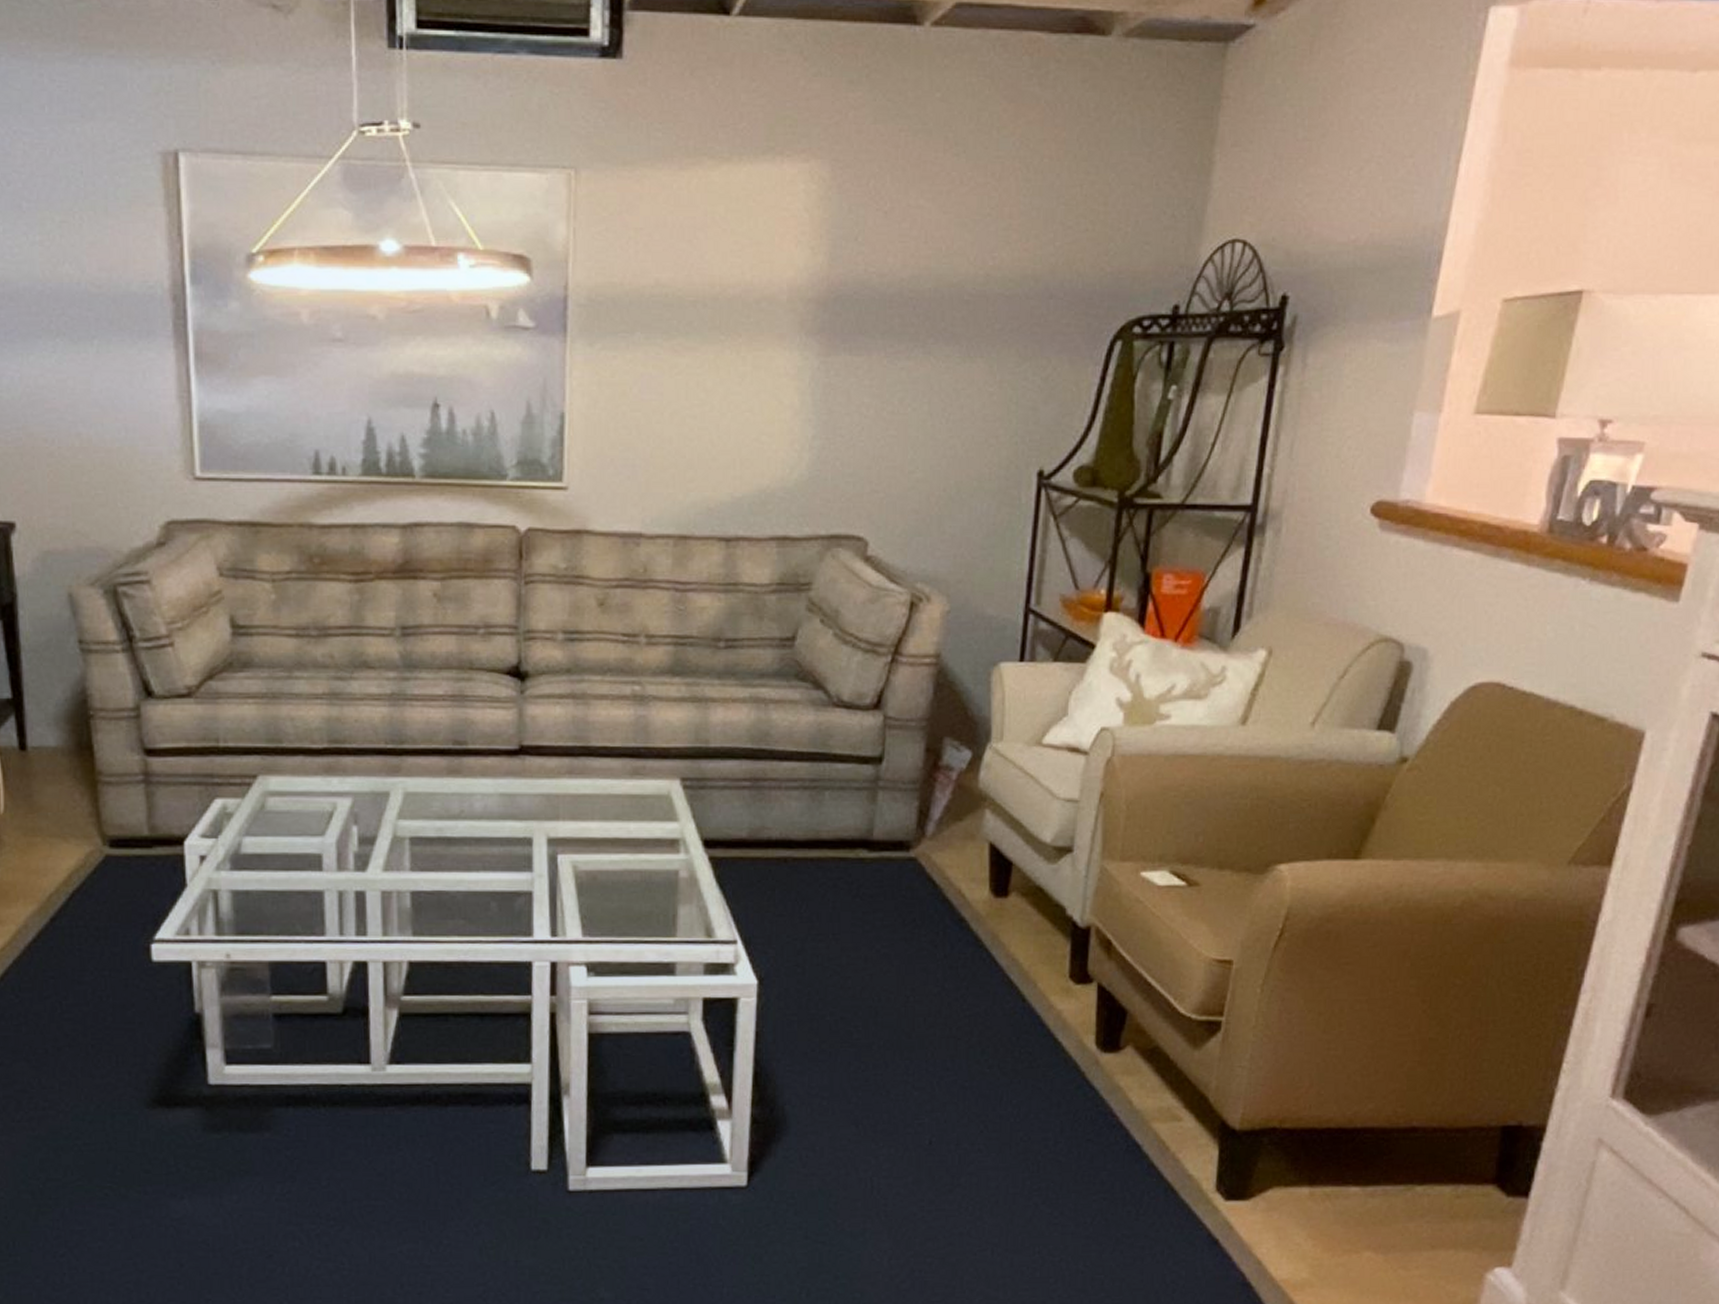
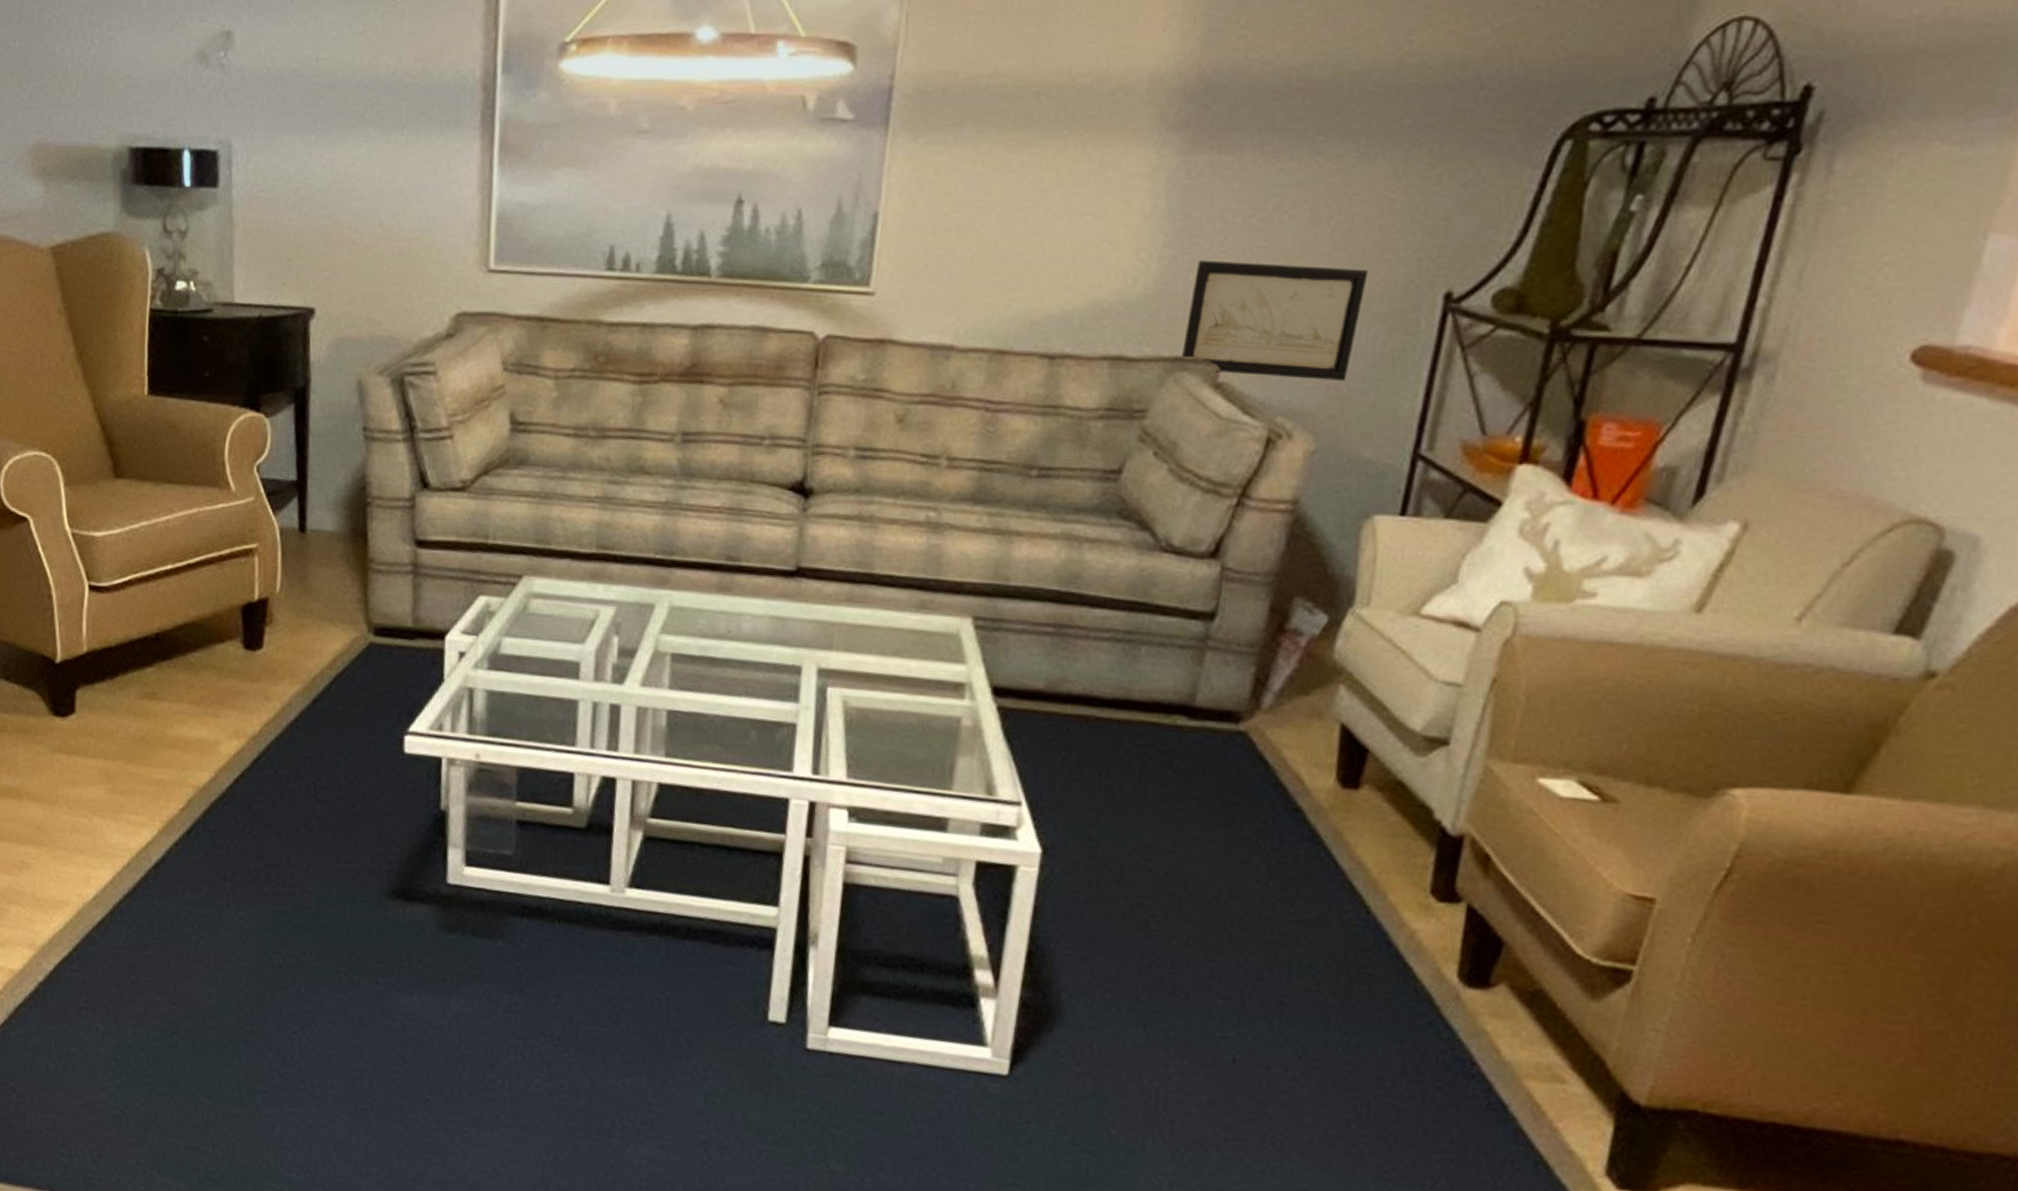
wall art: none [836,448,978,550] -> present [1182,259,1369,381]

